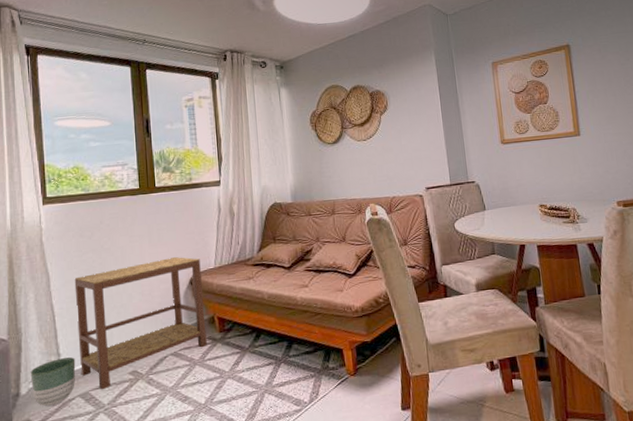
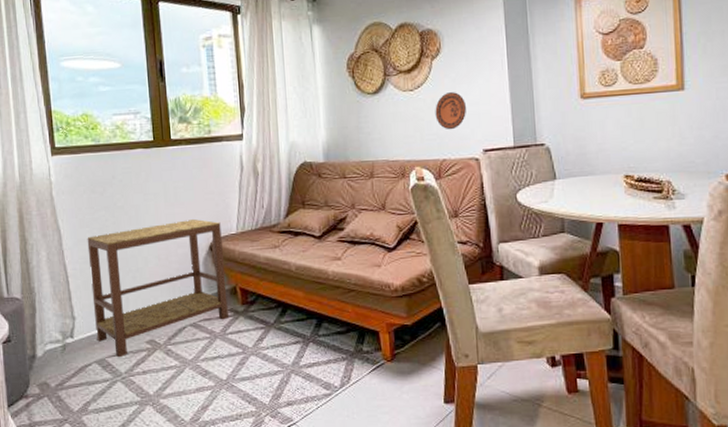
planter: present [30,357,76,407] -> none [45,321,92,371]
decorative plate: none [384,141,410,172] -> present [435,92,466,130]

